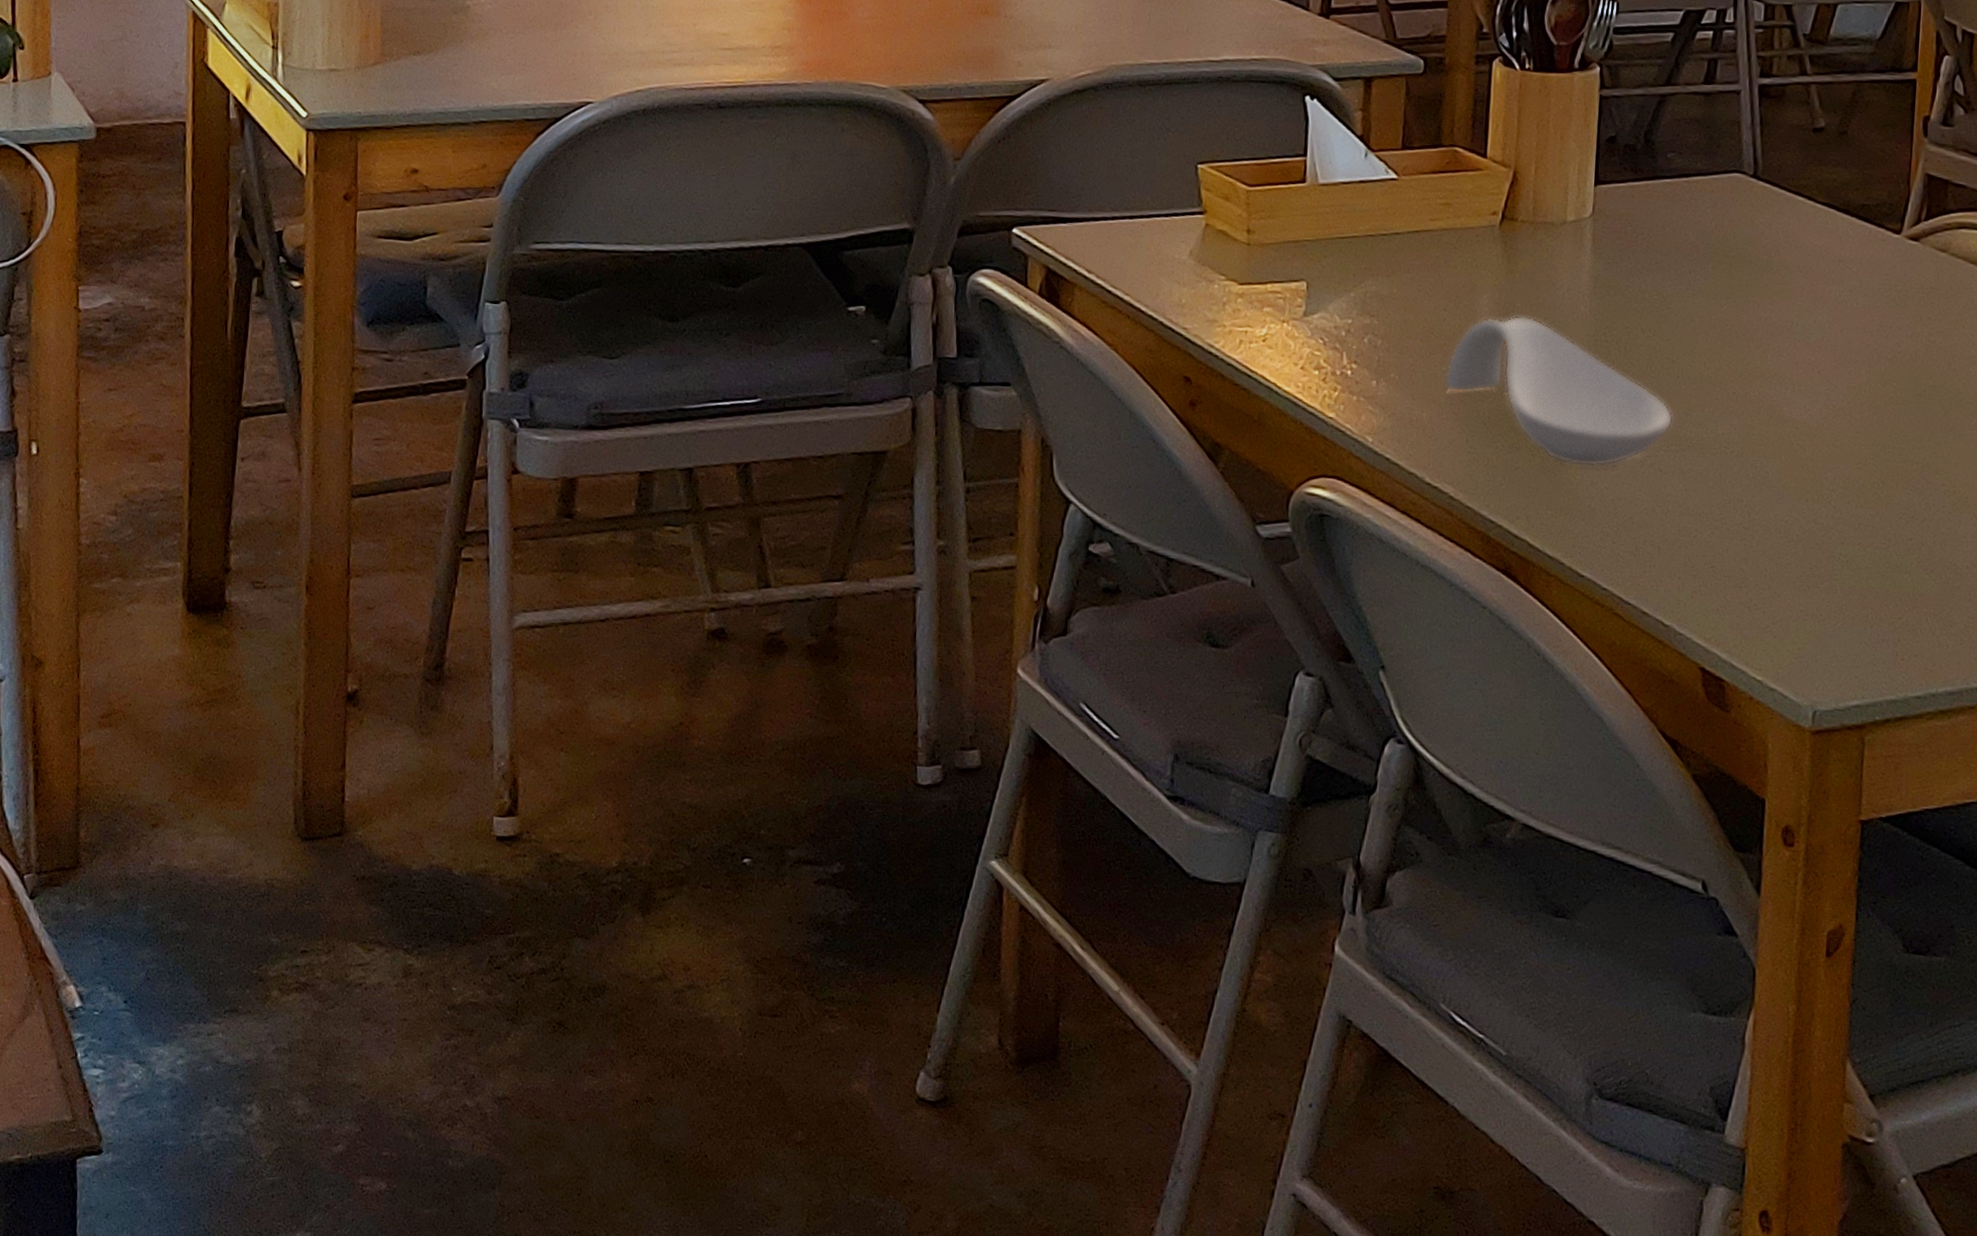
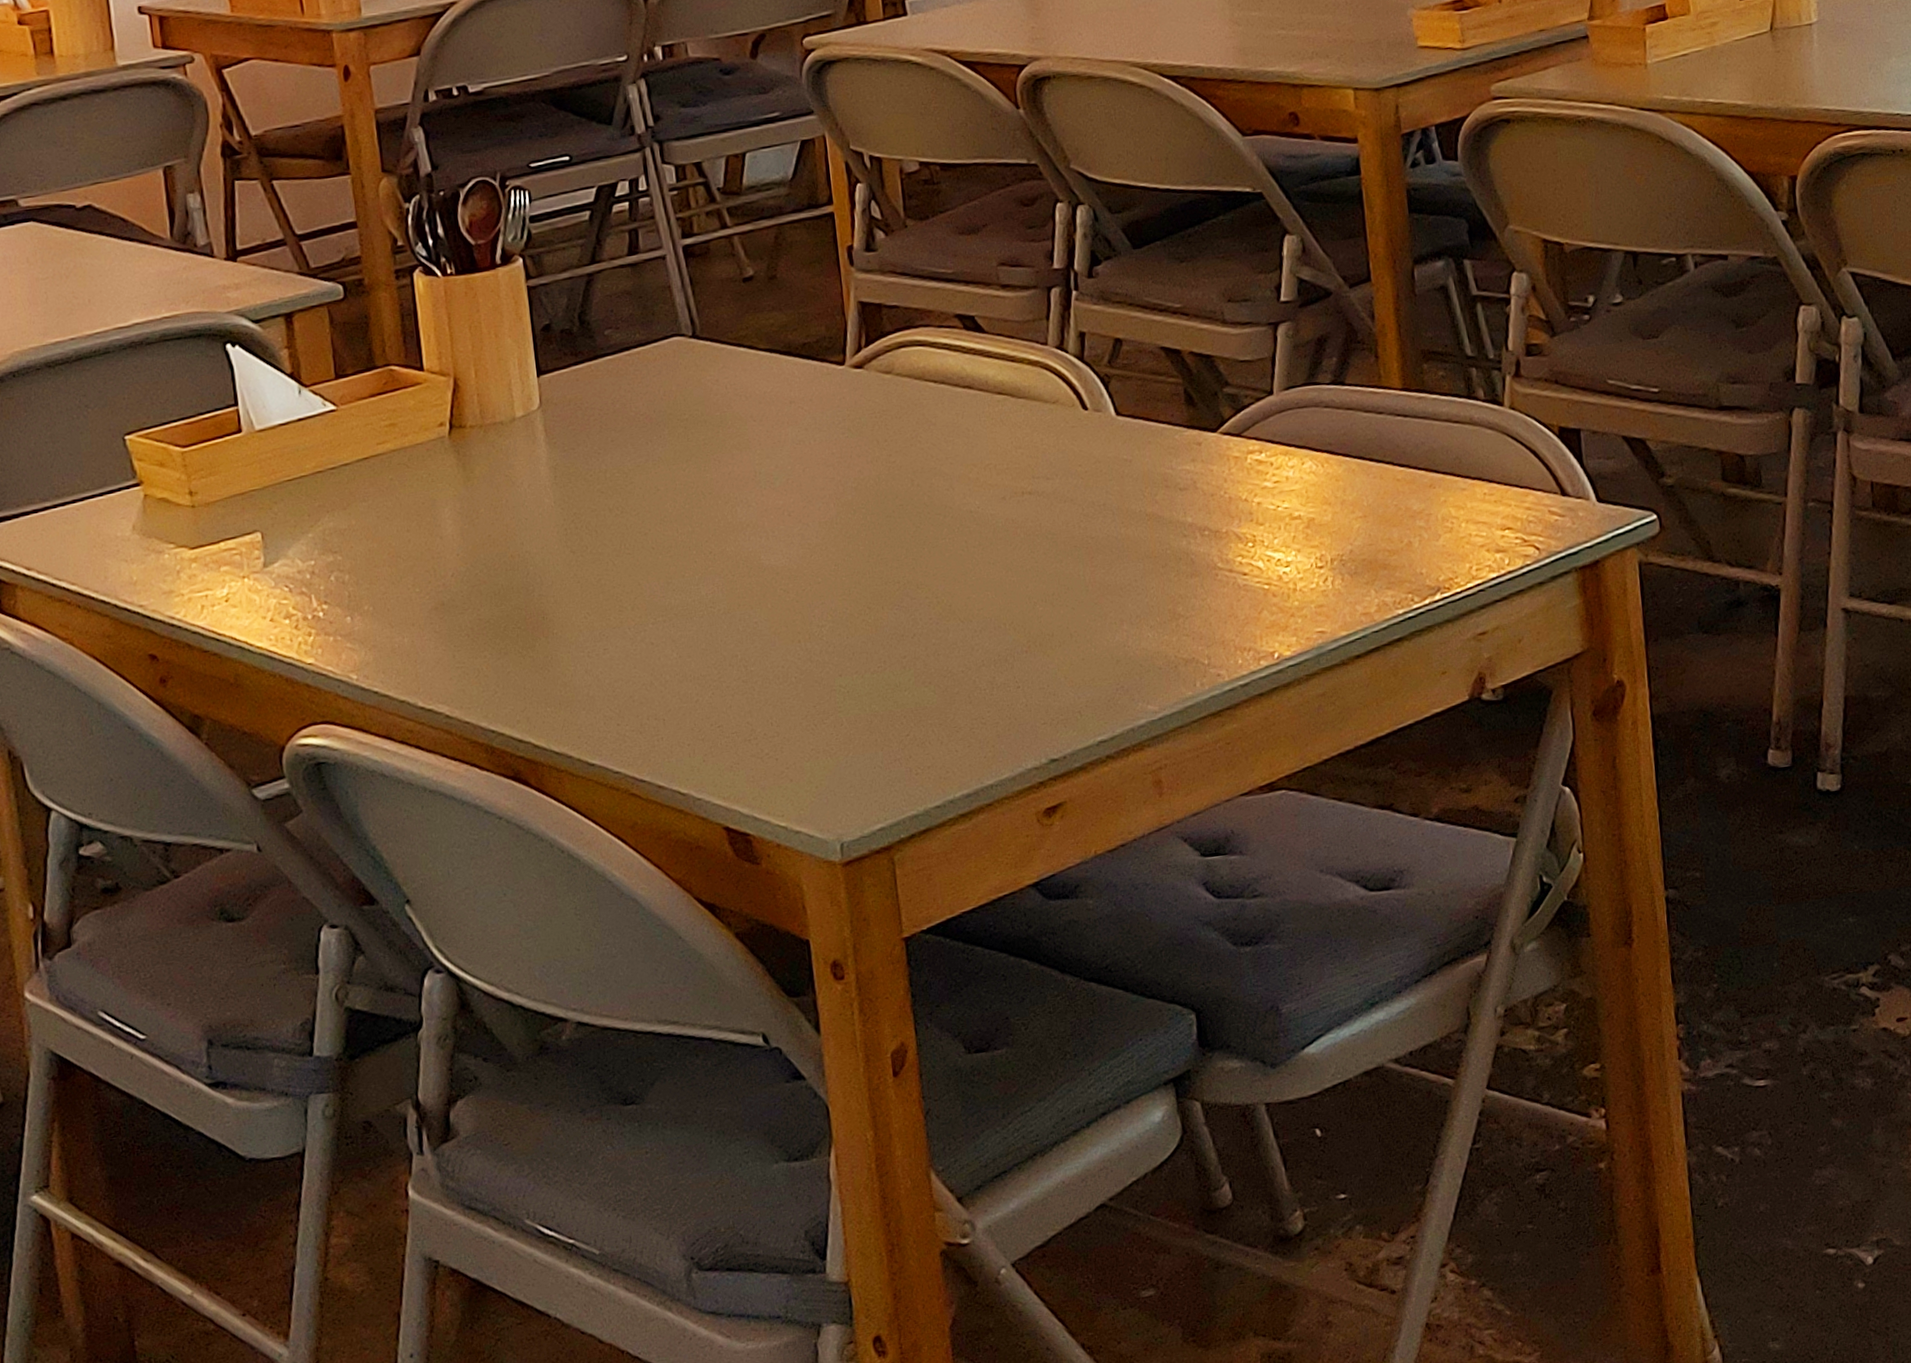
spoon rest: present [1444,315,1674,467] -> none [419,519,656,658]

